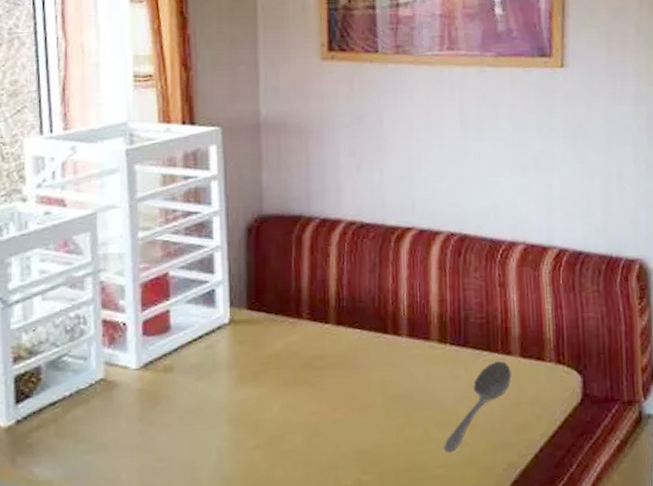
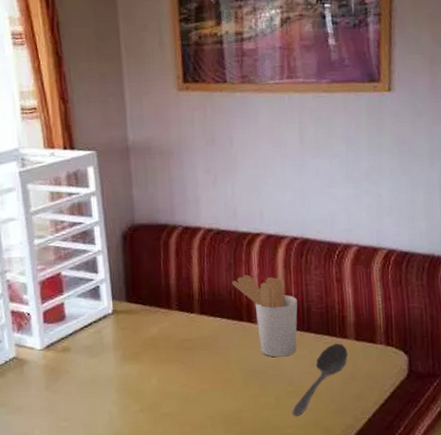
utensil holder: none [376,276,454,379] -> present [232,274,298,358]

